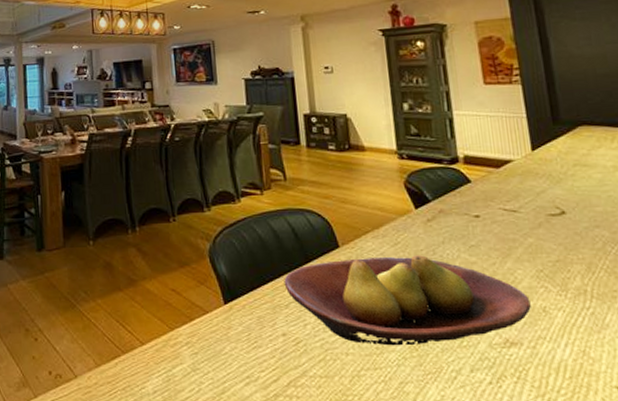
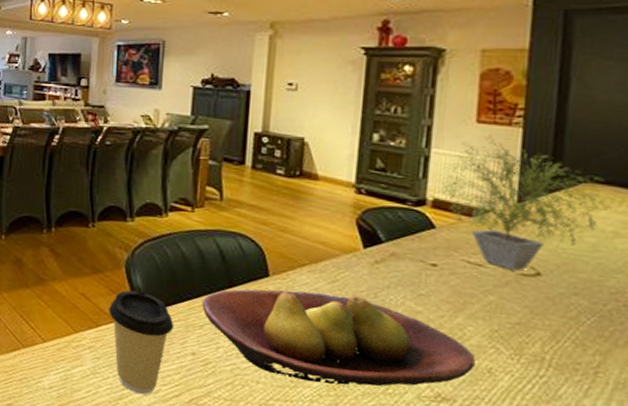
coffee cup: none [199,278,263,385] -> present [108,290,175,395]
potted plant: none [464,93,607,212] -> present [439,134,613,271]

